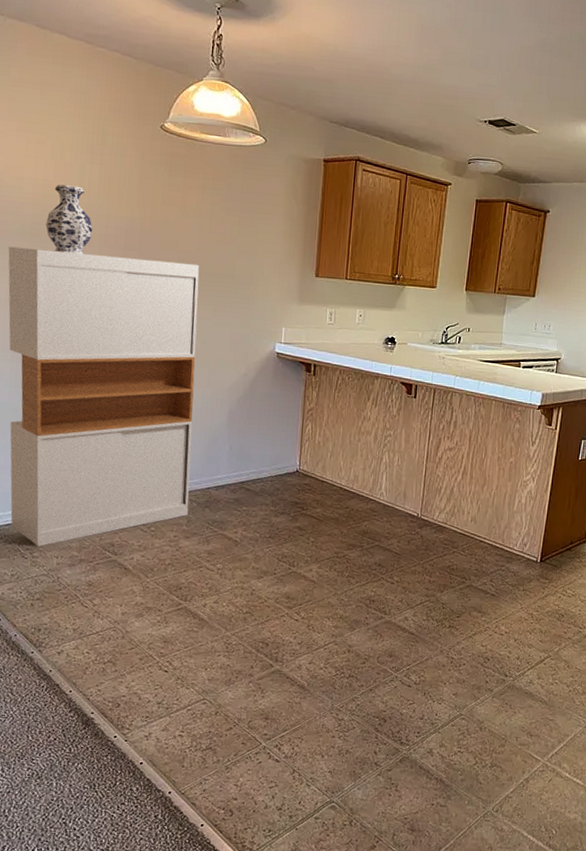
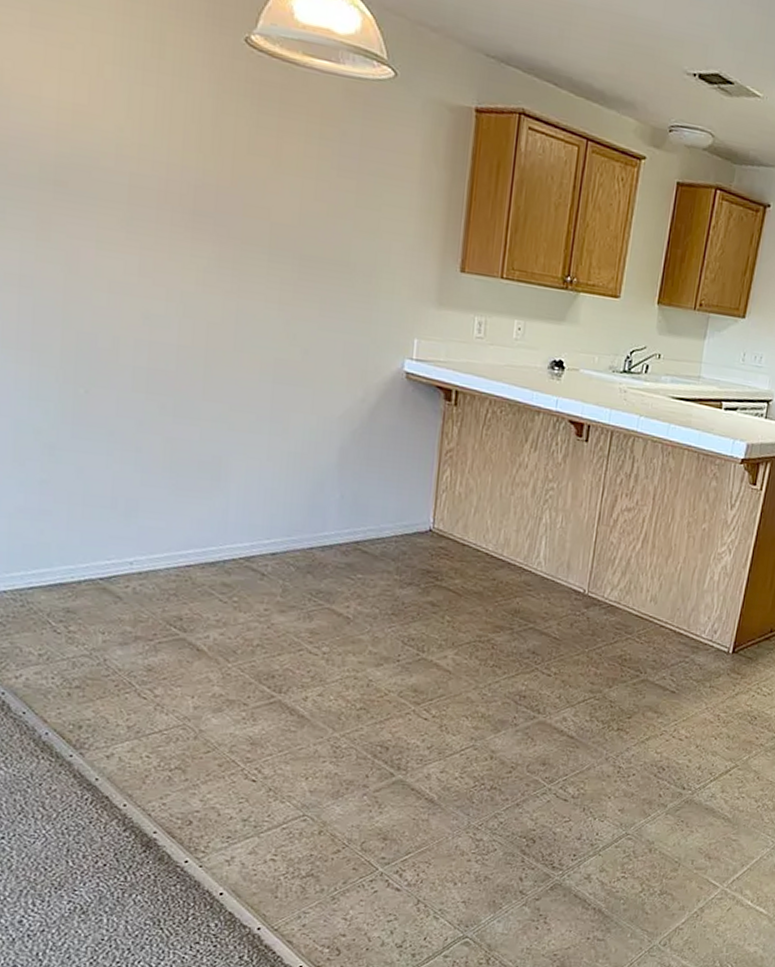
cupboard: present [8,246,200,546] -> none [21,197,301,618]
vase: present [45,184,93,255] -> none [76,111,147,219]

